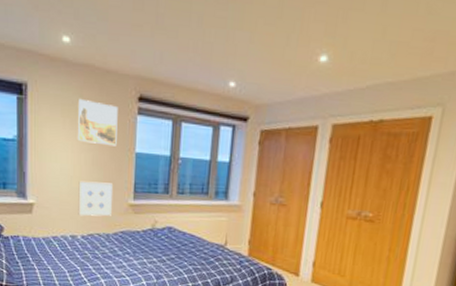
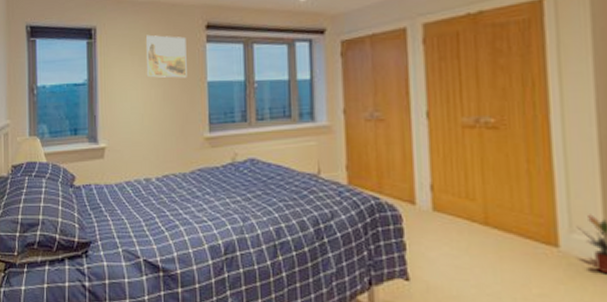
wall art: present [78,181,112,216] -> none [150,117,187,156]

